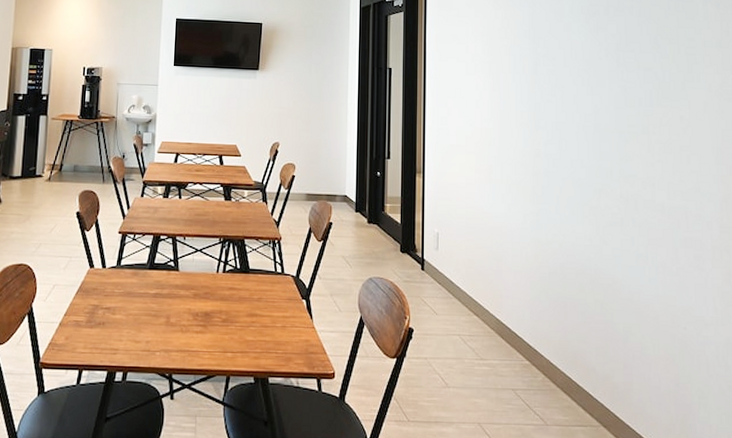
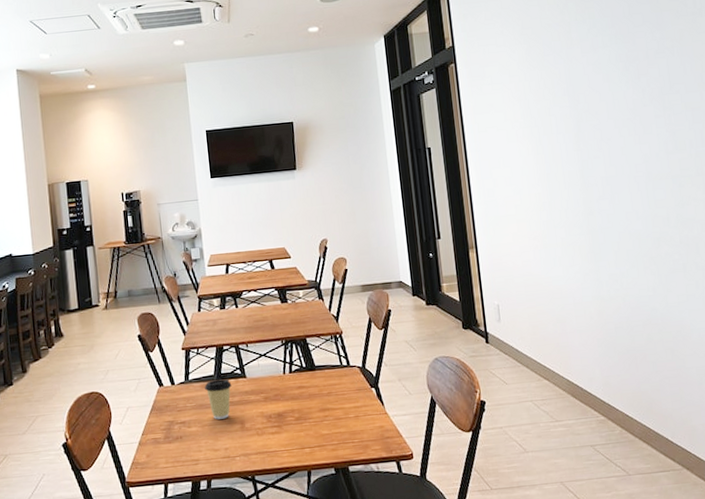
coffee cup: none [135,268,163,310] -> present [204,378,232,420]

